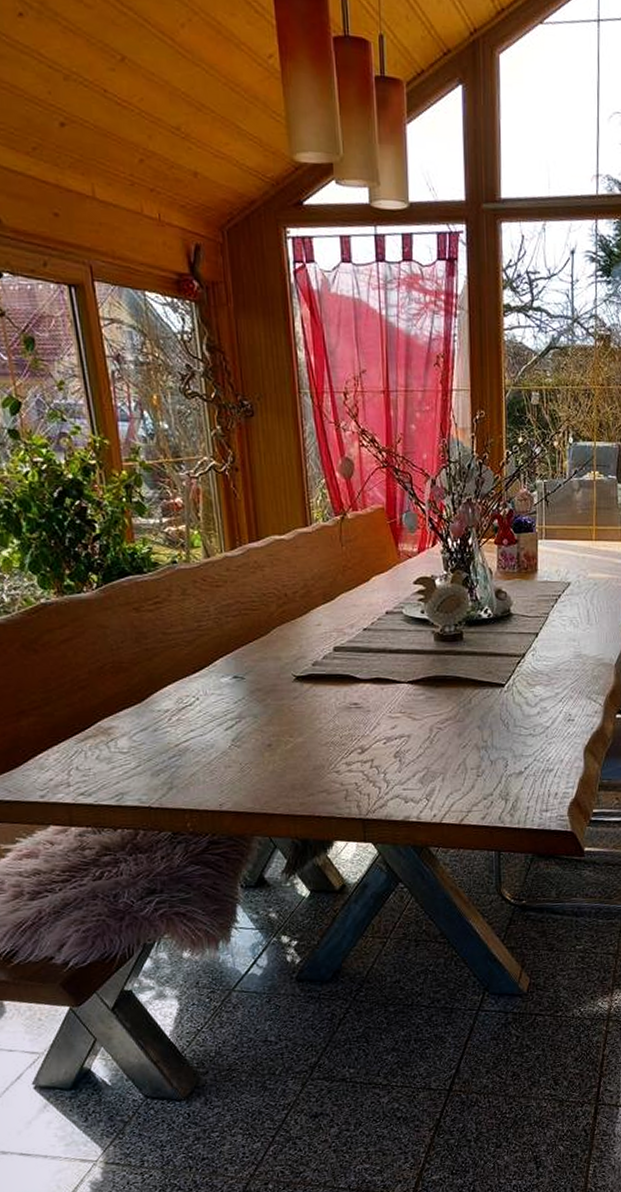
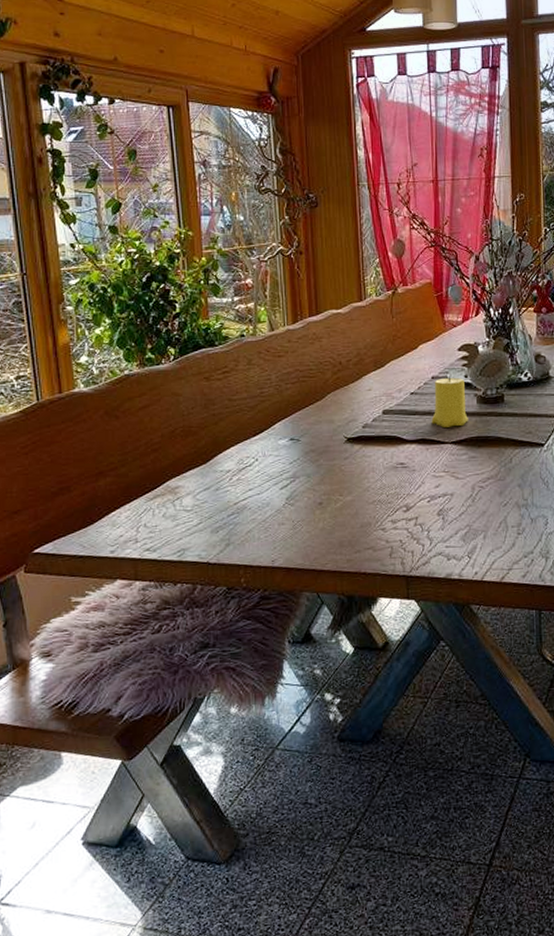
candle: none [386,611,425,666] -> present [431,376,468,427]

